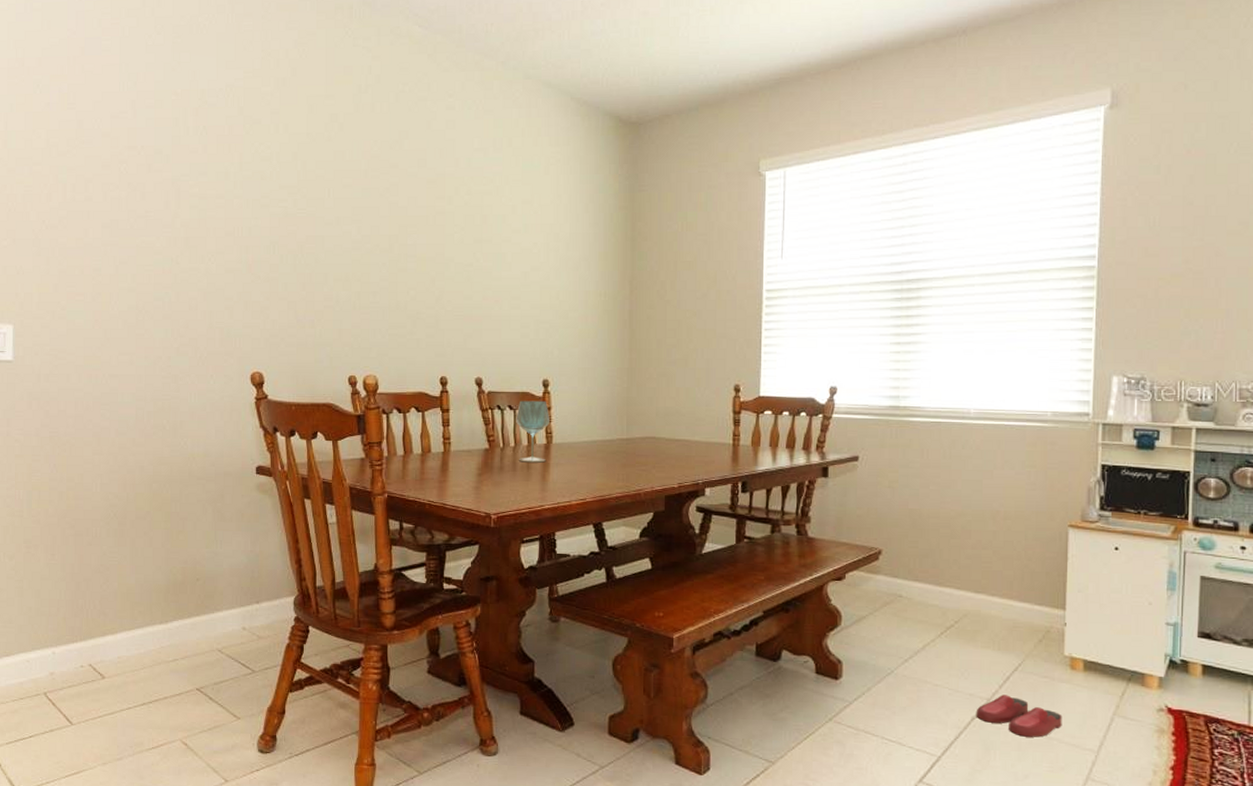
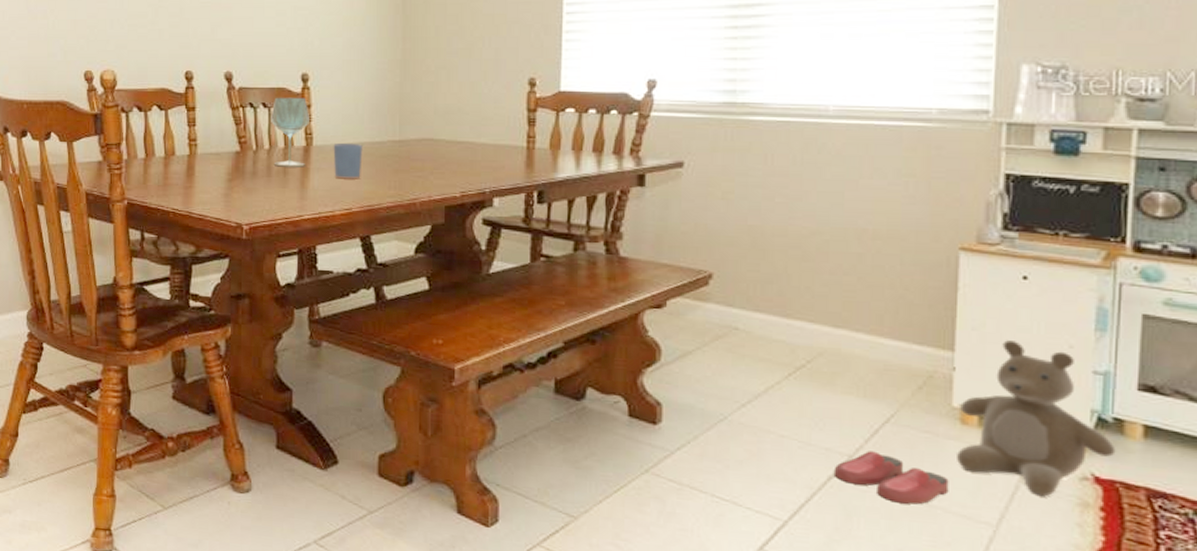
mug: none [570,442,595,473] -> present [333,144,363,179]
teddy bear: none [1068,600,1183,725] -> present [957,340,1116,496]

